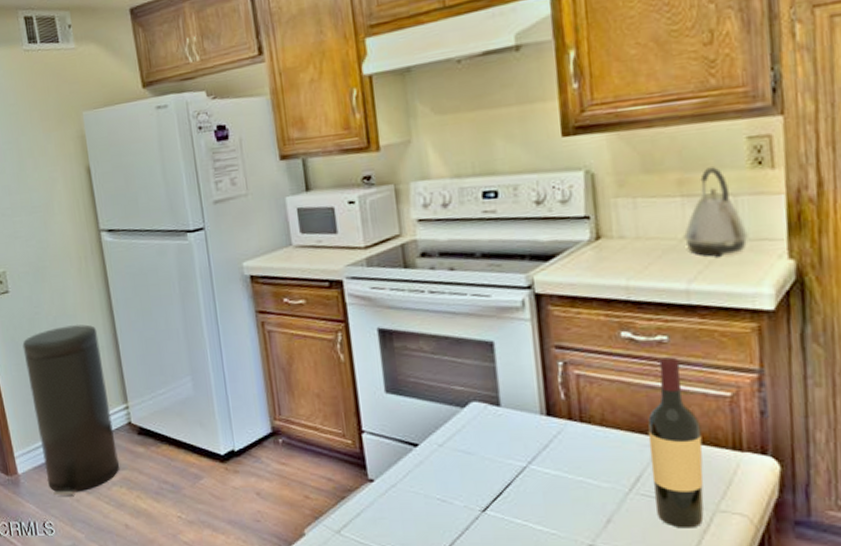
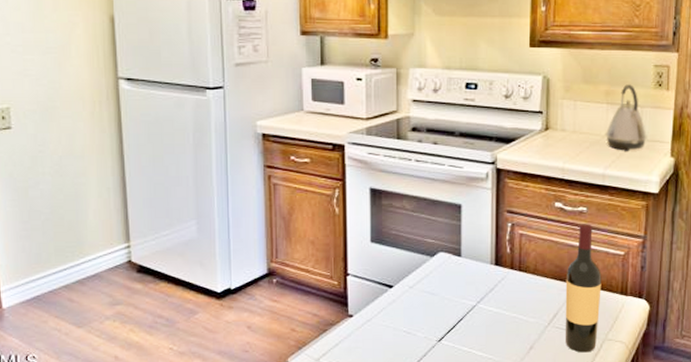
pedal bin: present [22,324,119,496] -> none [21,166,114,330]

